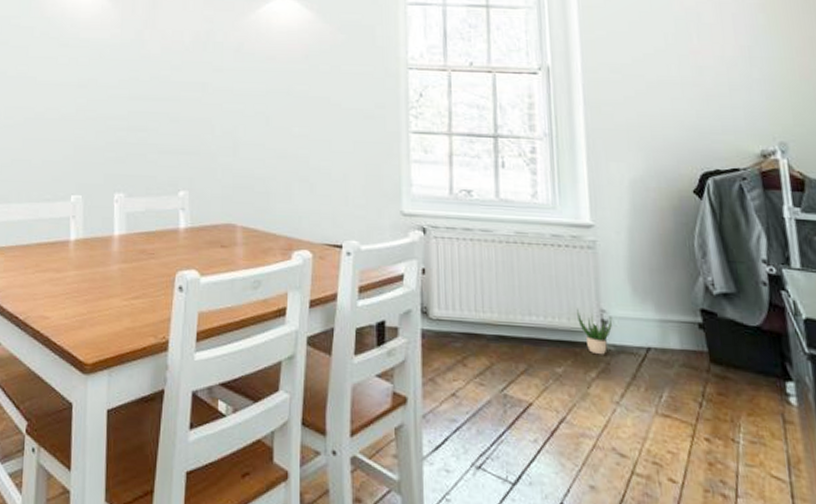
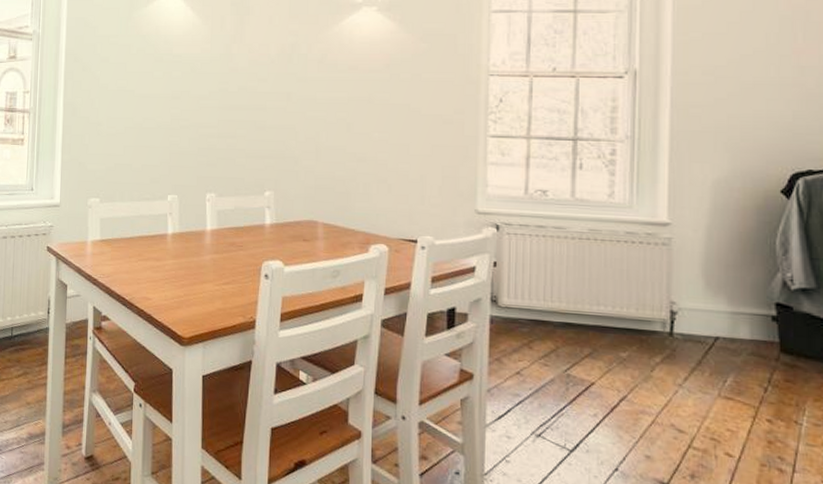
potted plant: present [577,308,613,355] -> none [646,299,682,343]

